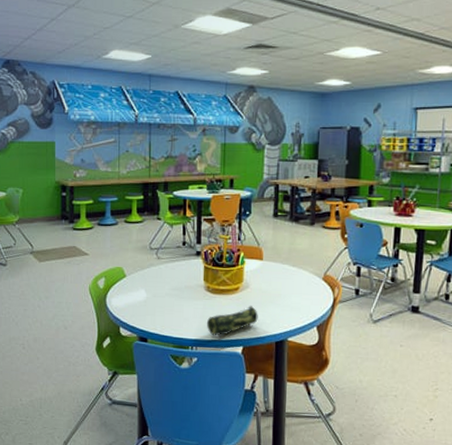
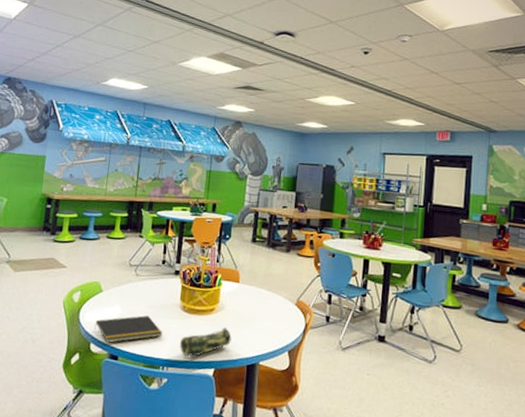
notepad: none [122,298,190,326] -> present [94,315,163,343]

